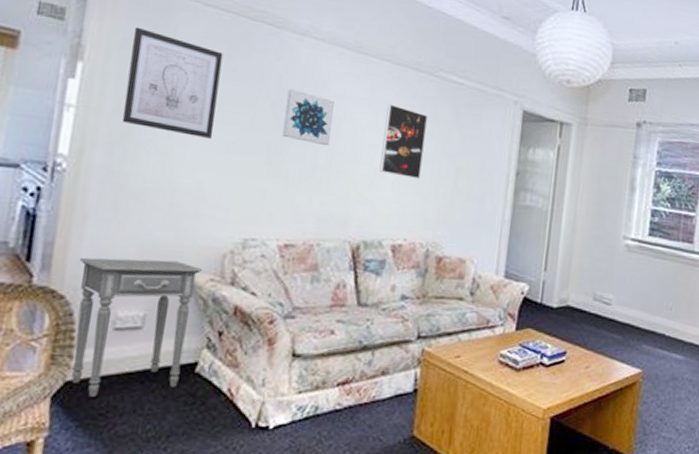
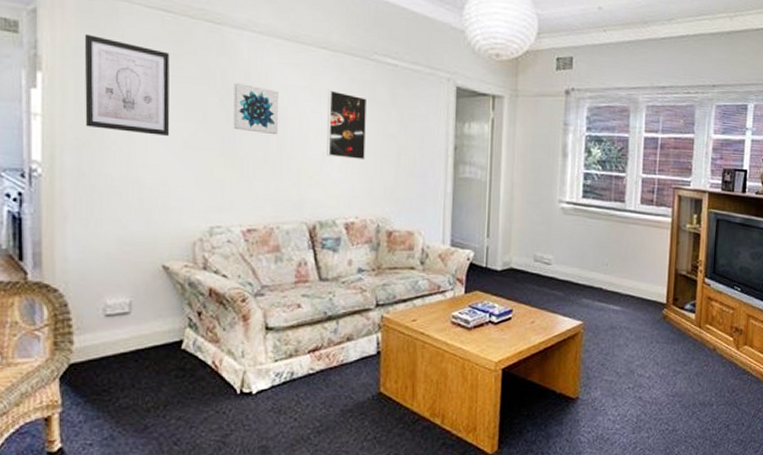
side table: present [71,257,203,397] -> none [67,251,177,376]

